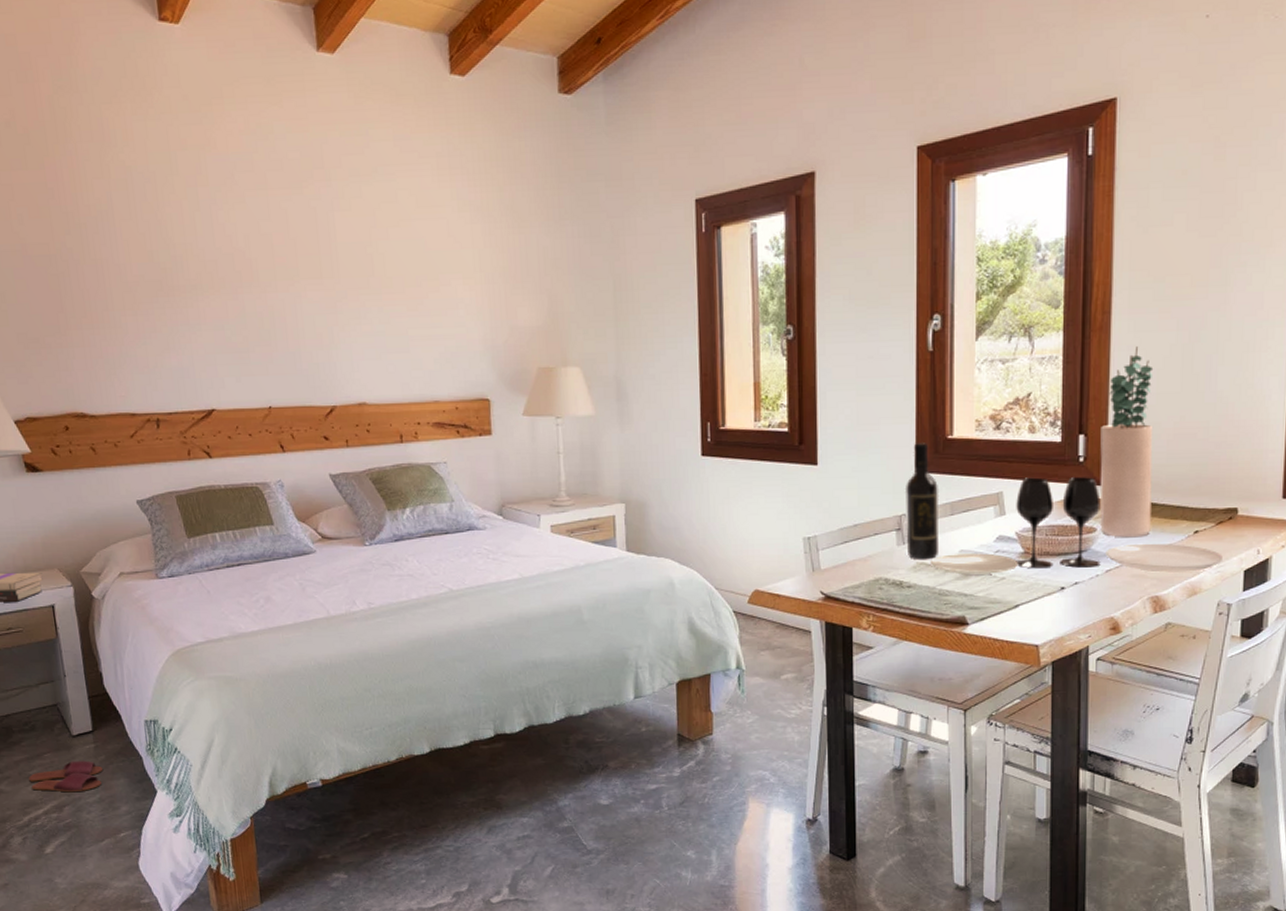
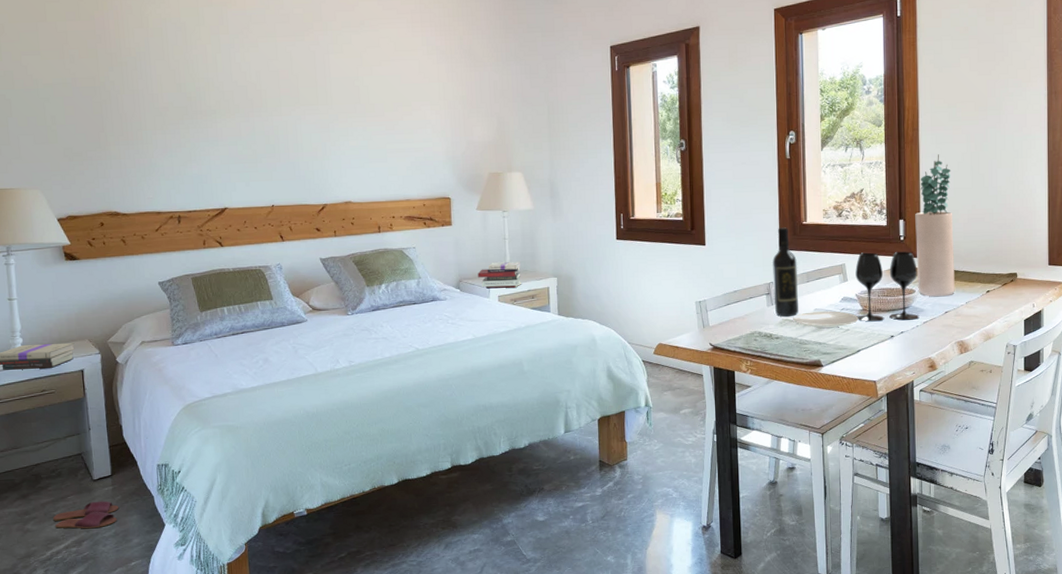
books: none [525,482,581,516] -> present [478,262,522,288]
plate: present [1105,543,1224,573] -> none [923,300,1009,323]

